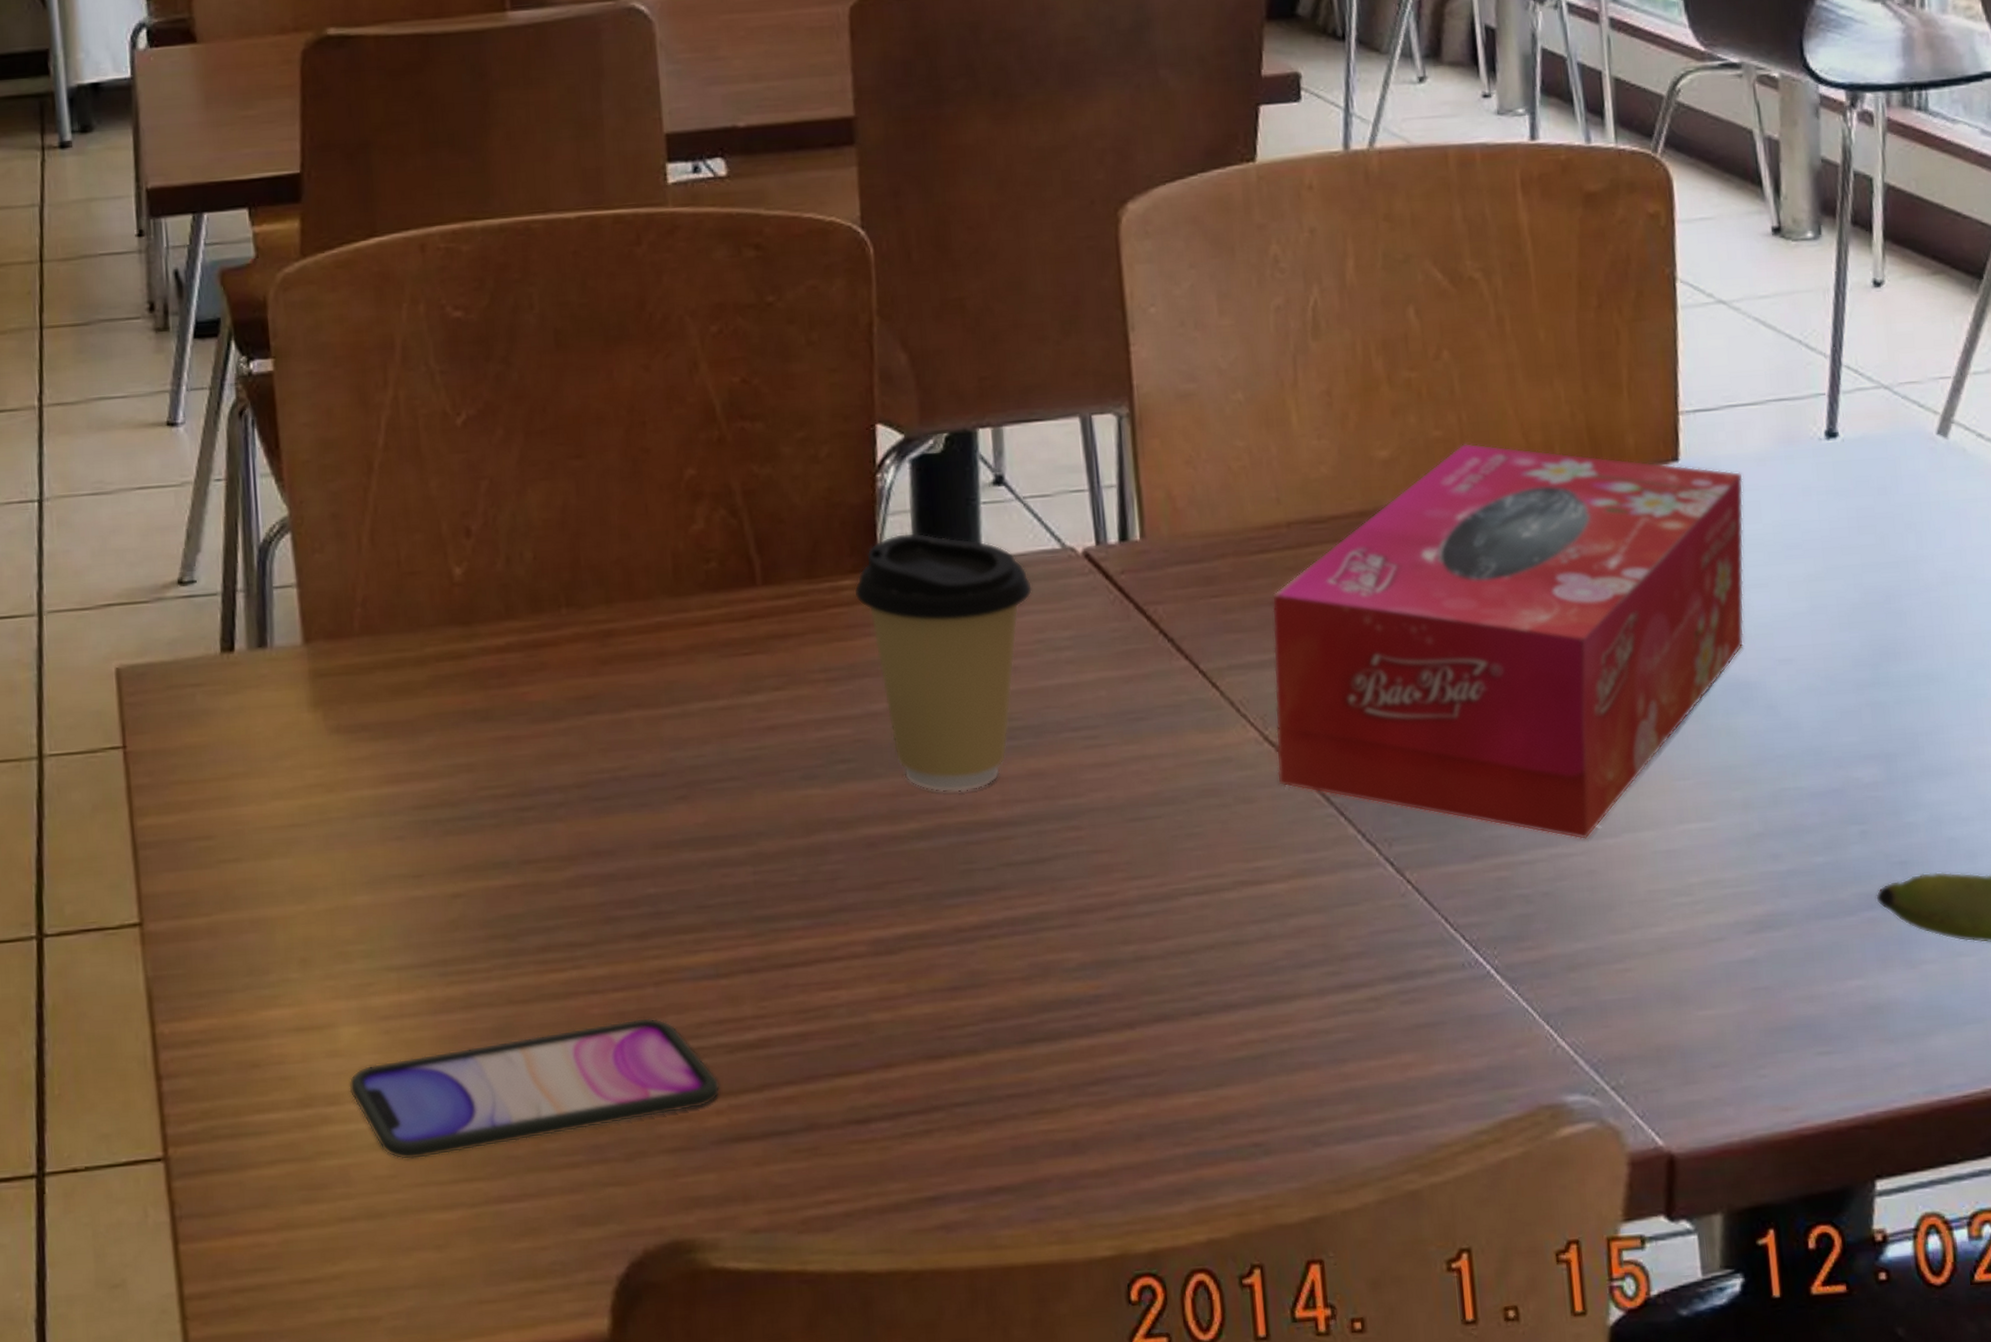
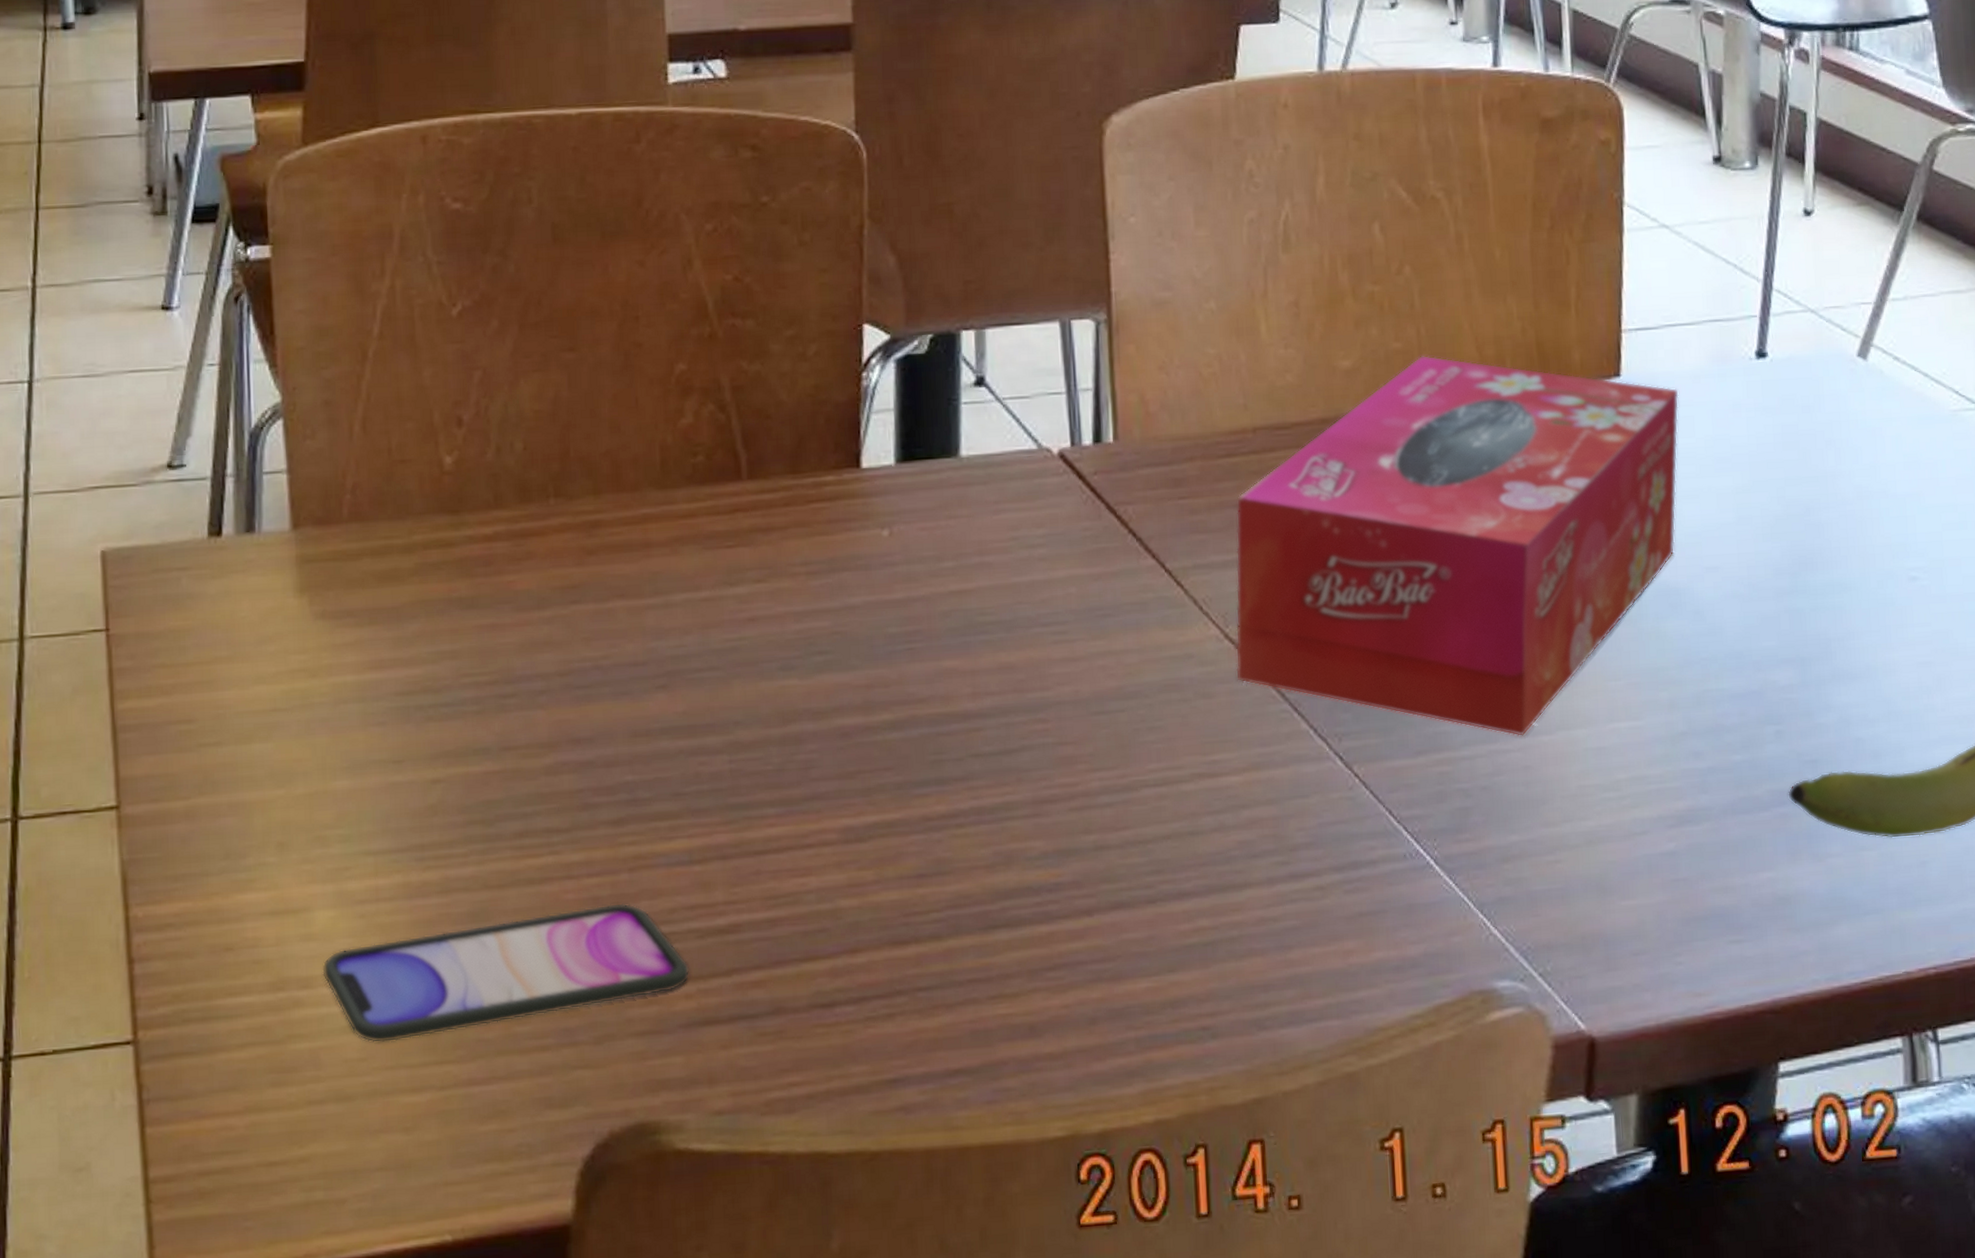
coffee cup: present [854,532,1033,793] -> none [837,430,1009,685]

